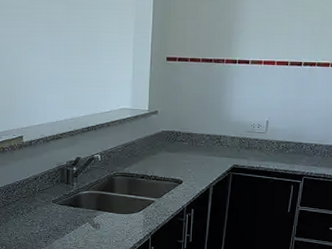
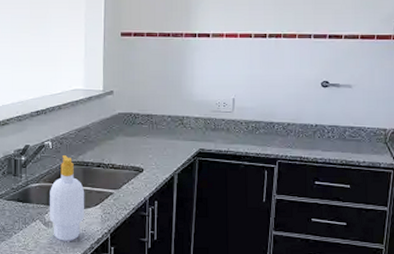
soap bottle: none [97,167,130,241] -> present [49,155,85,241]

